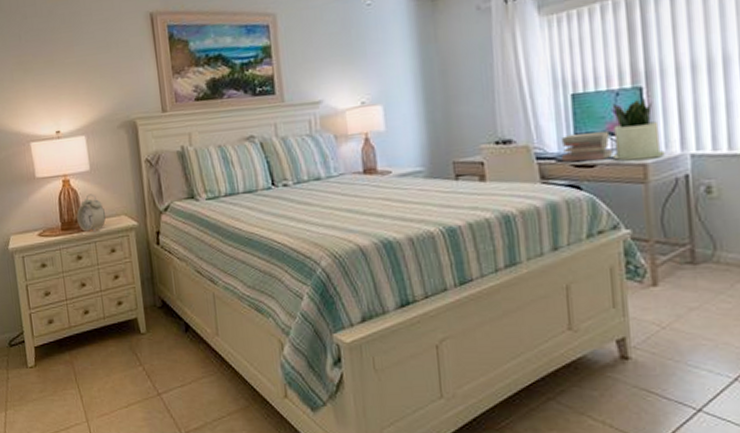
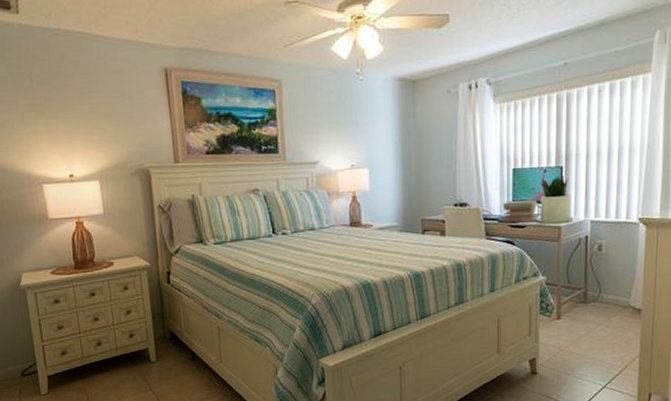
alarm clock: present [76,194,106,232] -> none [90,235,119,271]

